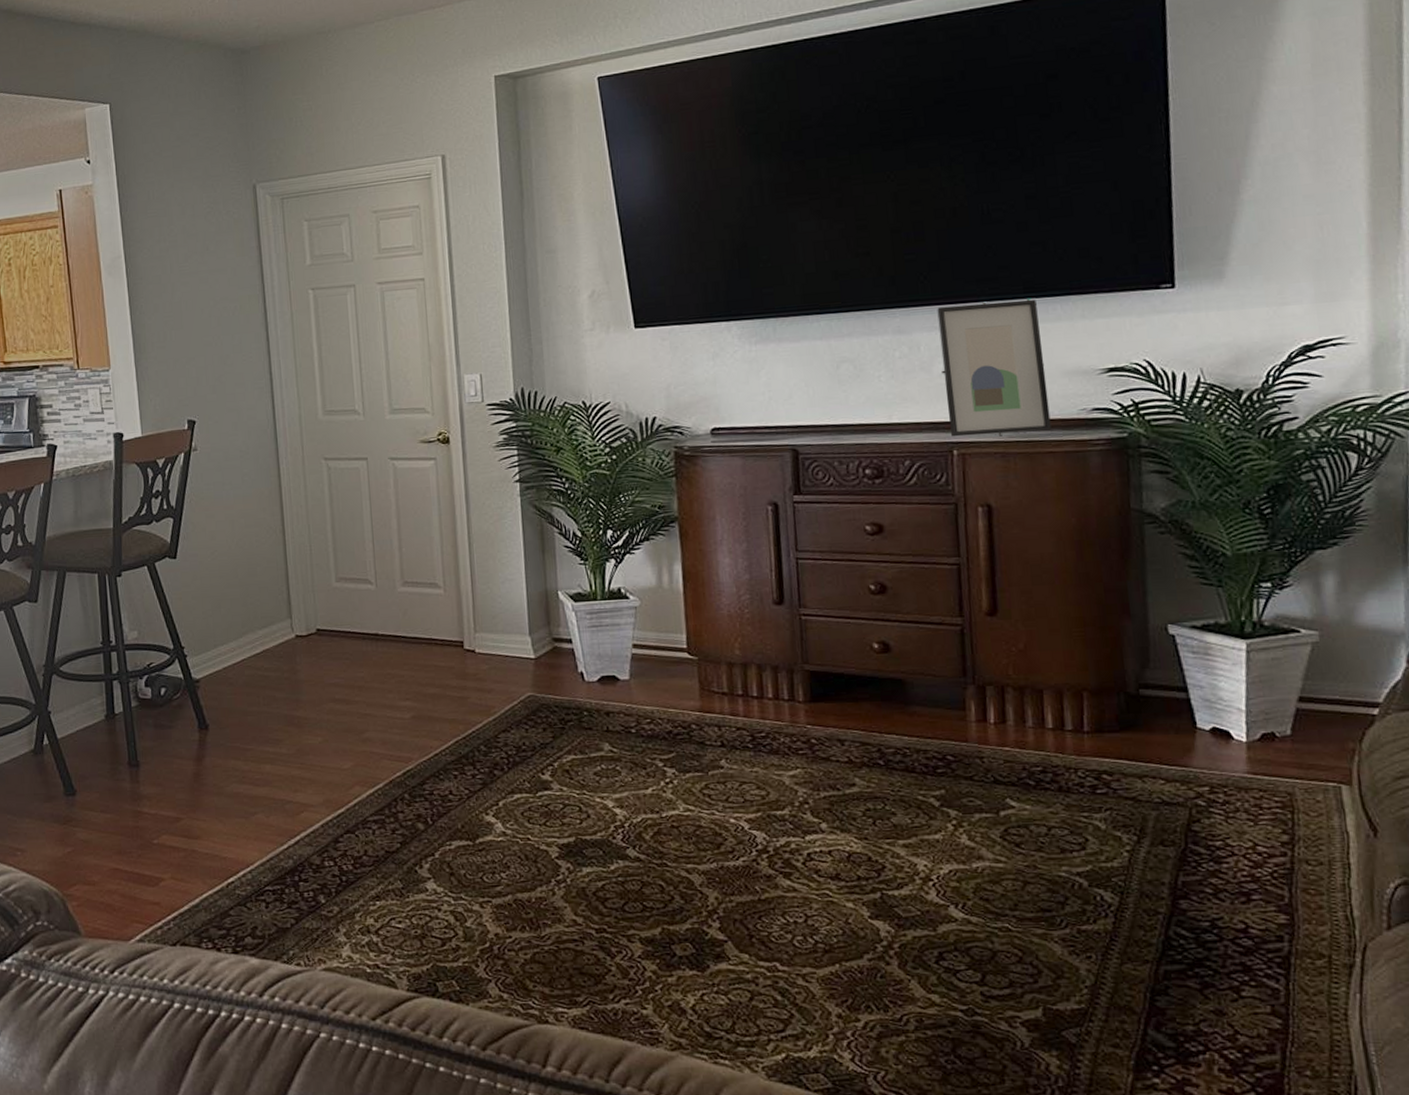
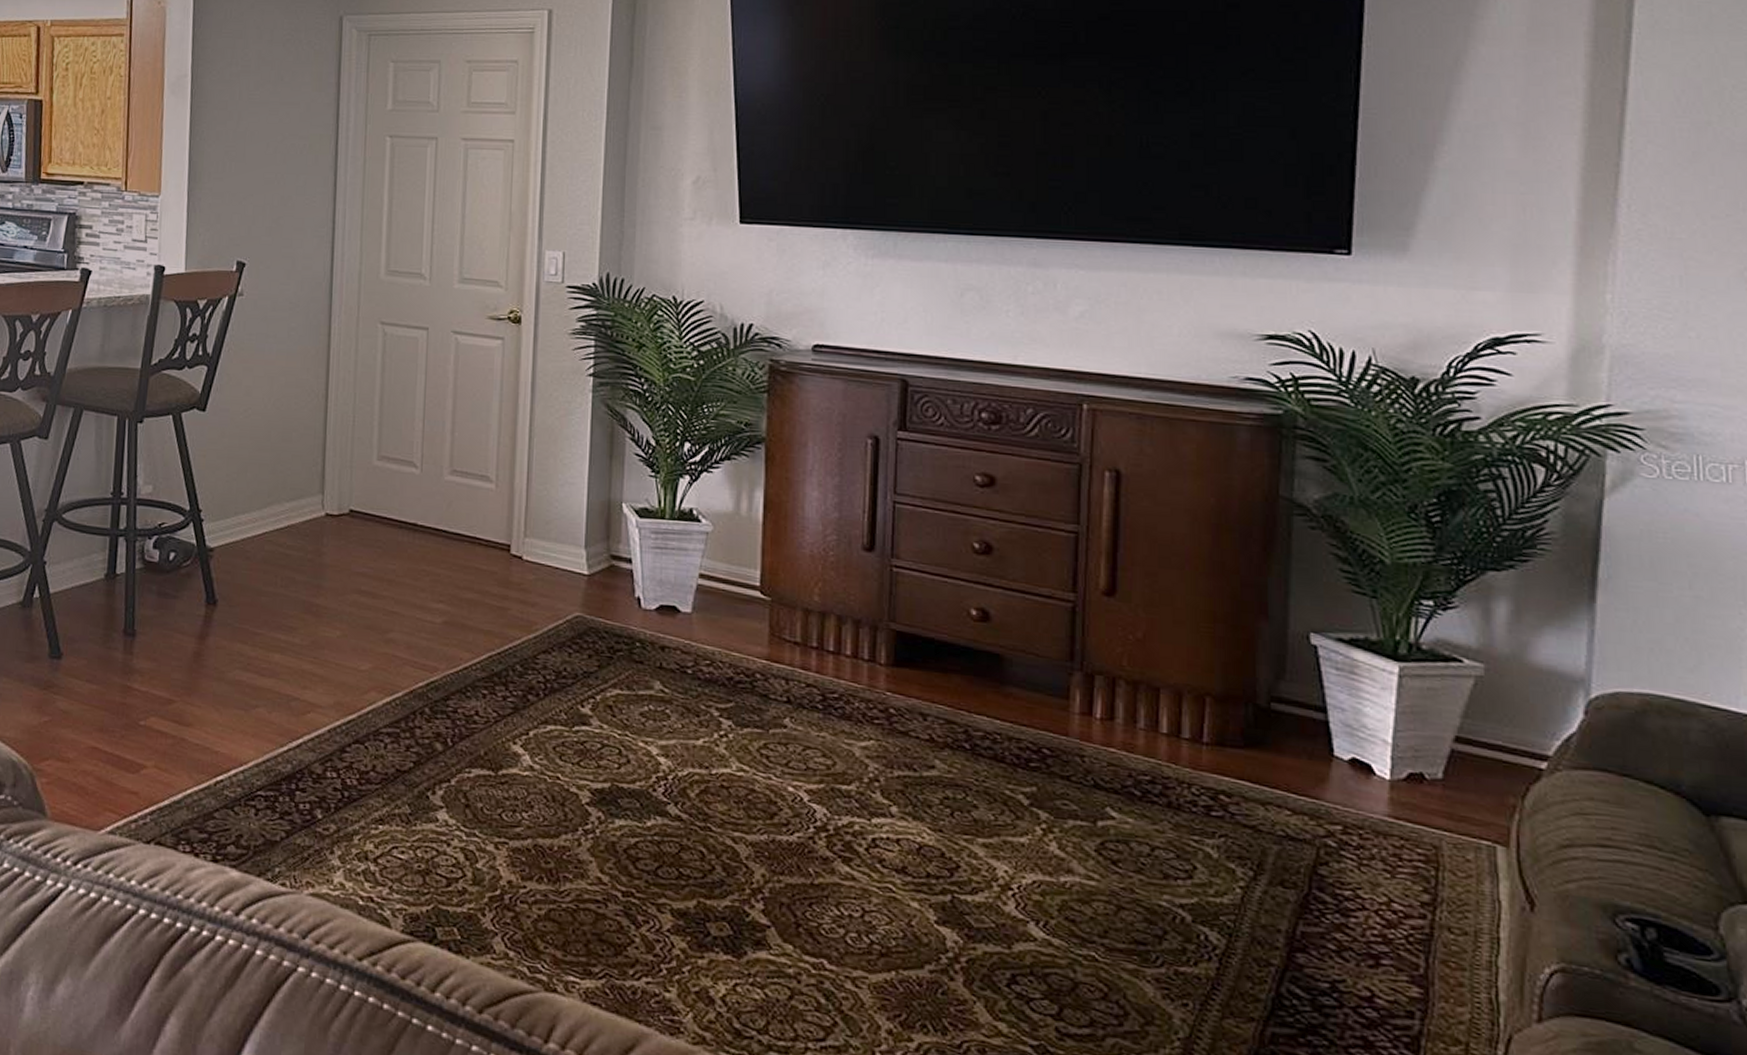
picture frame: present [937,298,1052,437] -> none [1079,243,1197,396]

